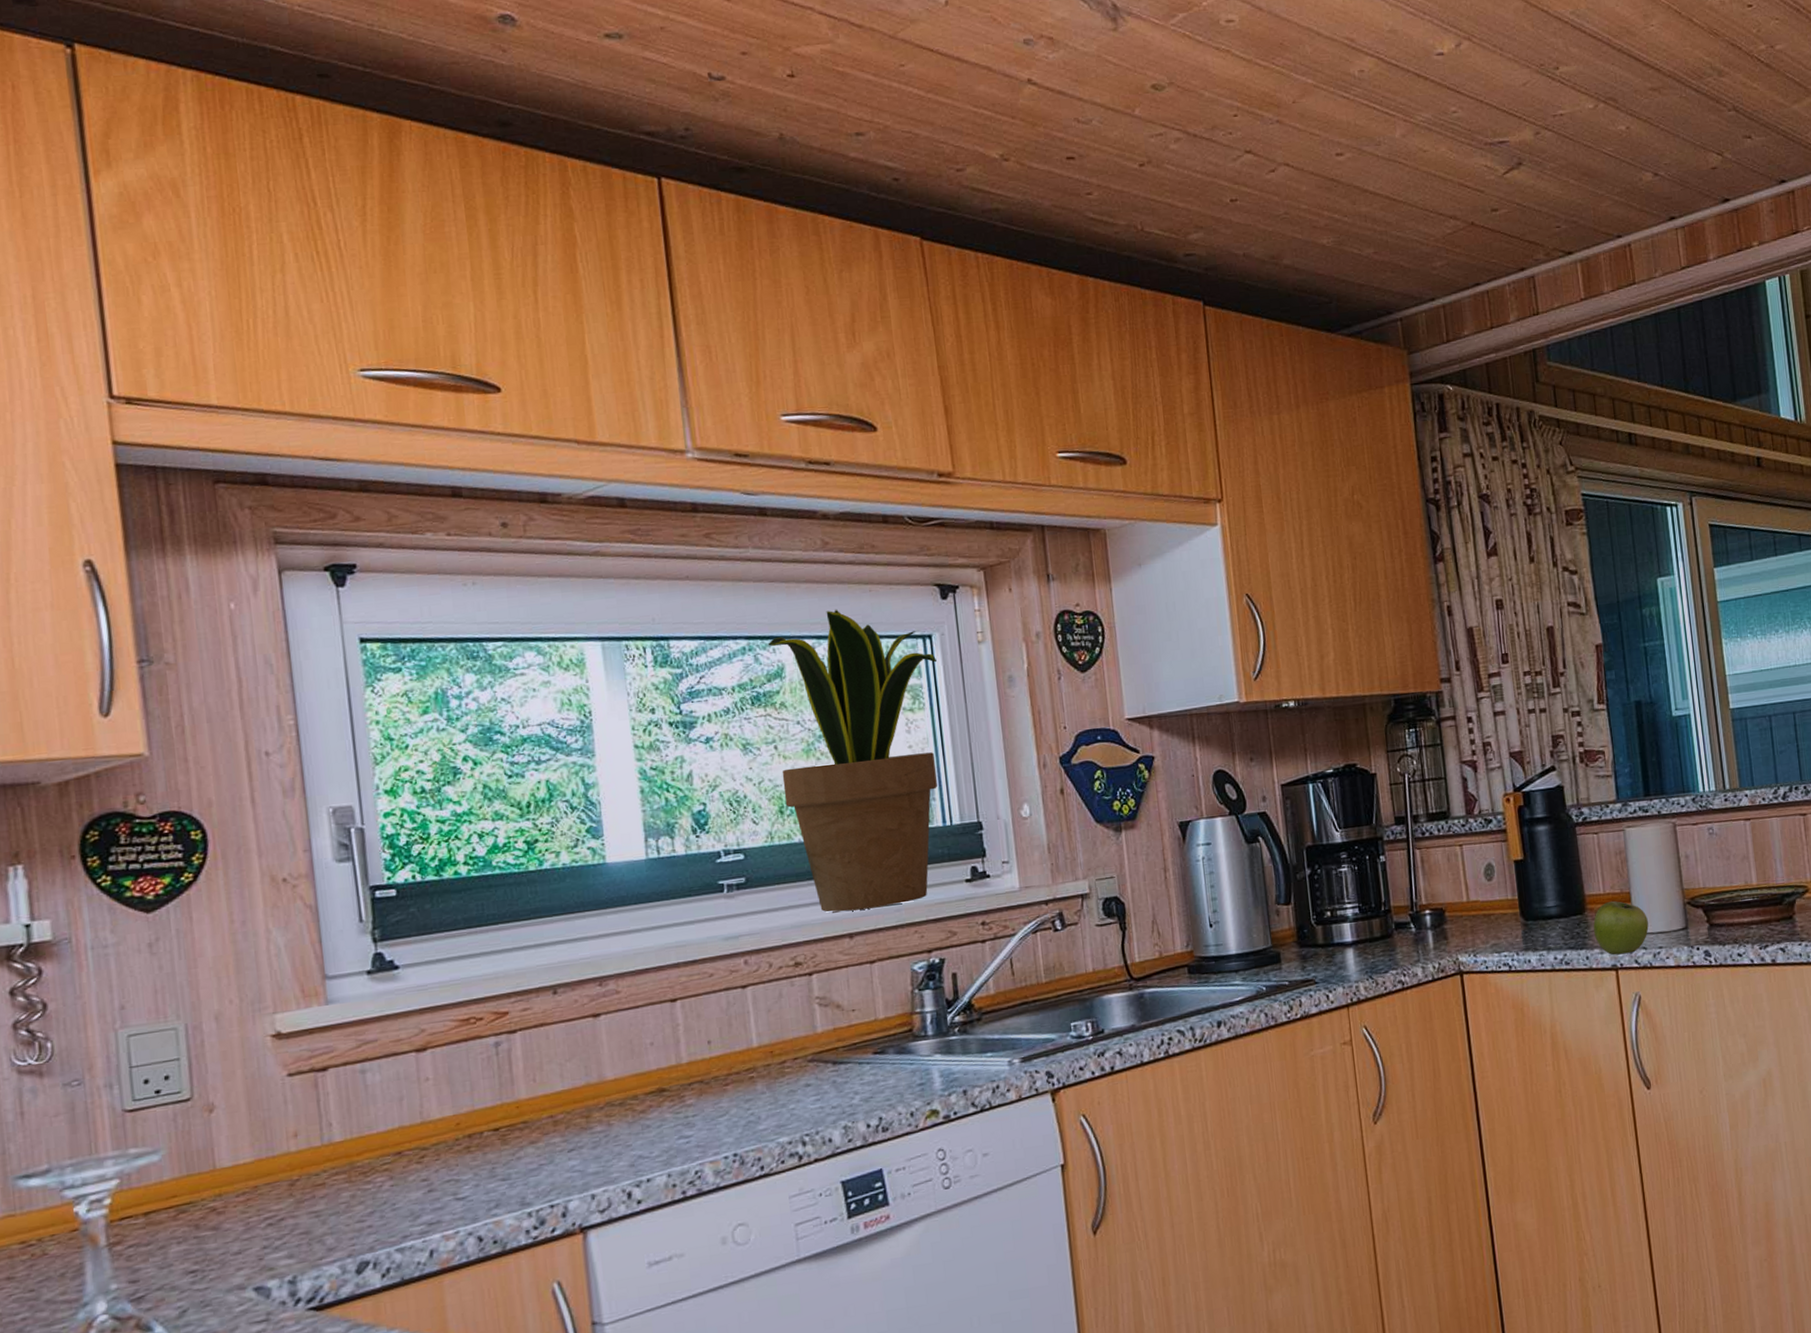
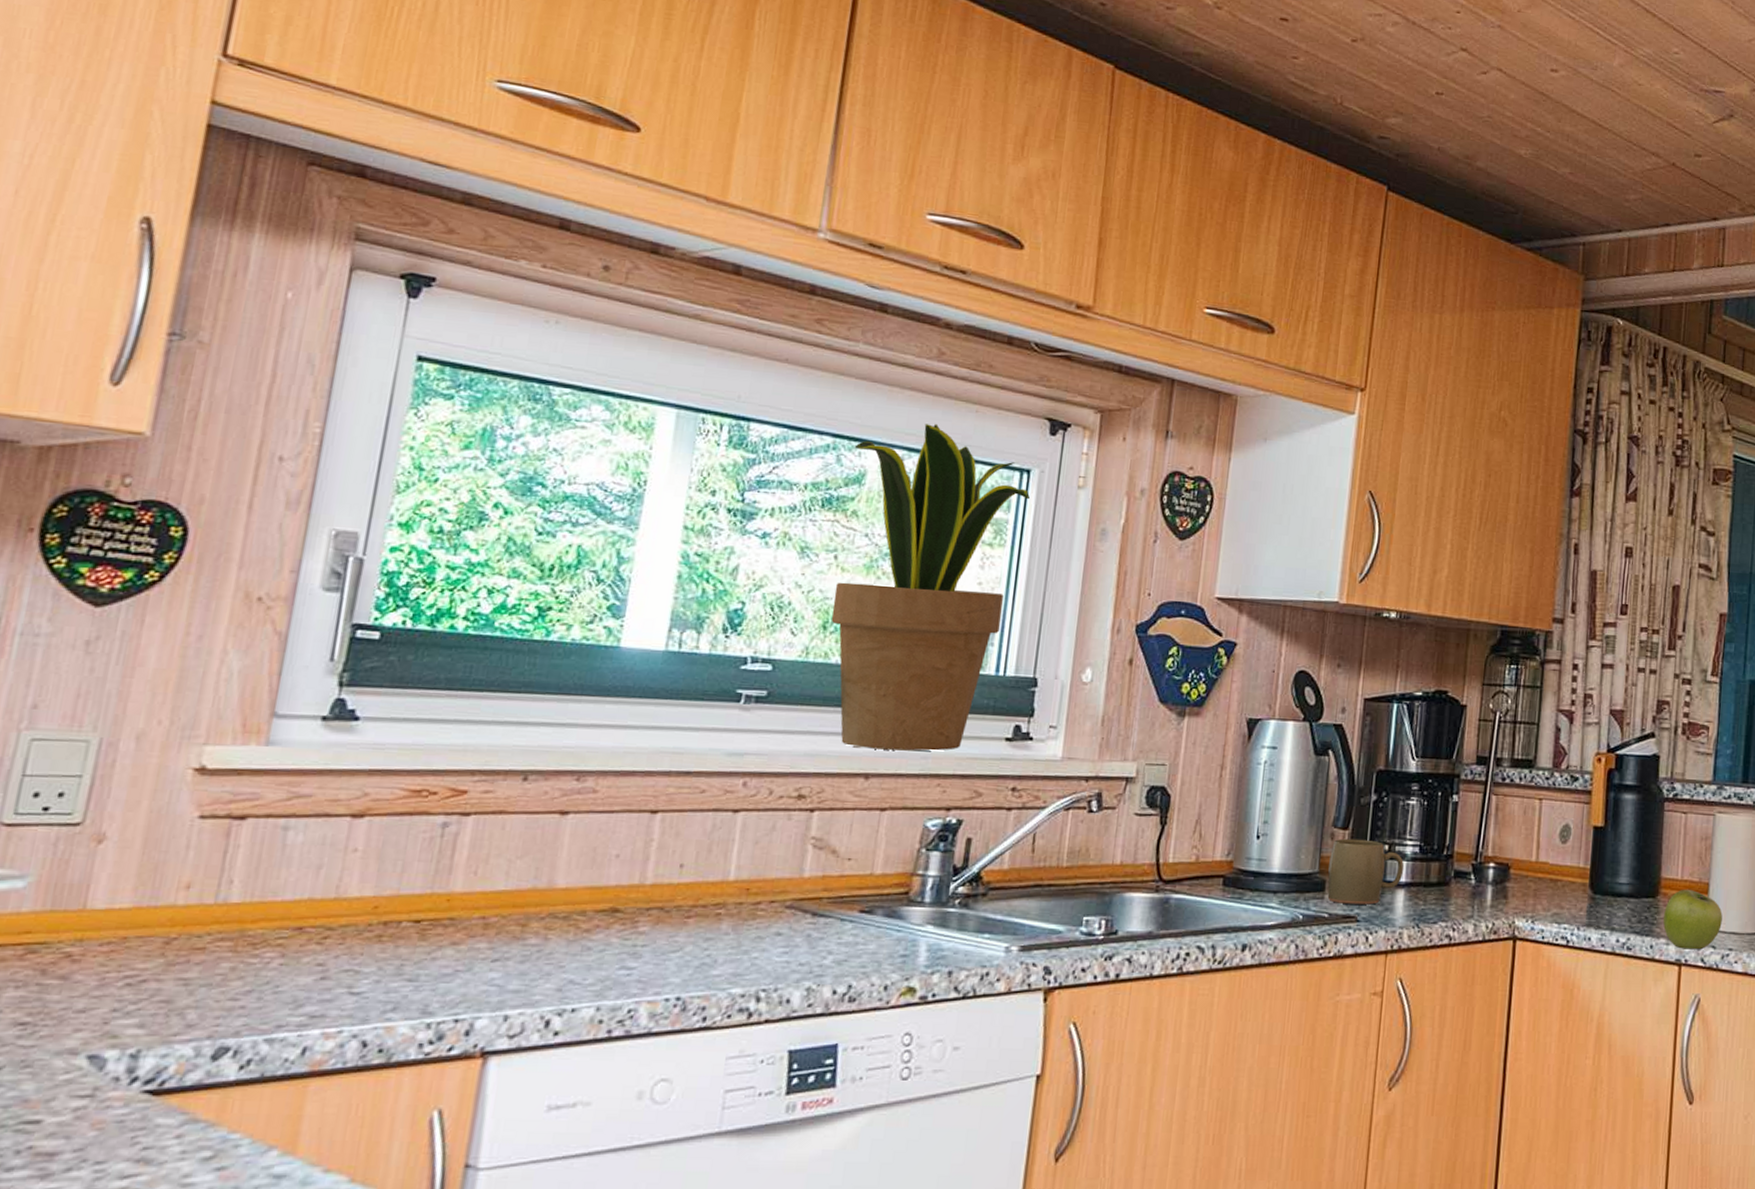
mug: none [1279,909,1349,971] -> present [1327,838,1404,905]

